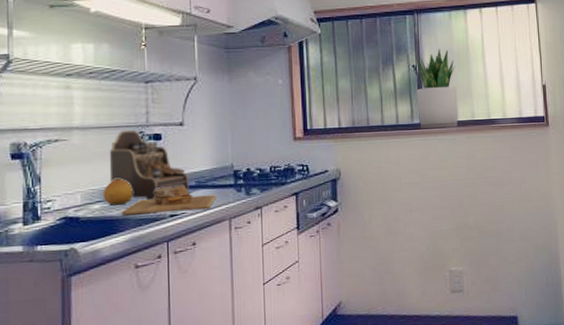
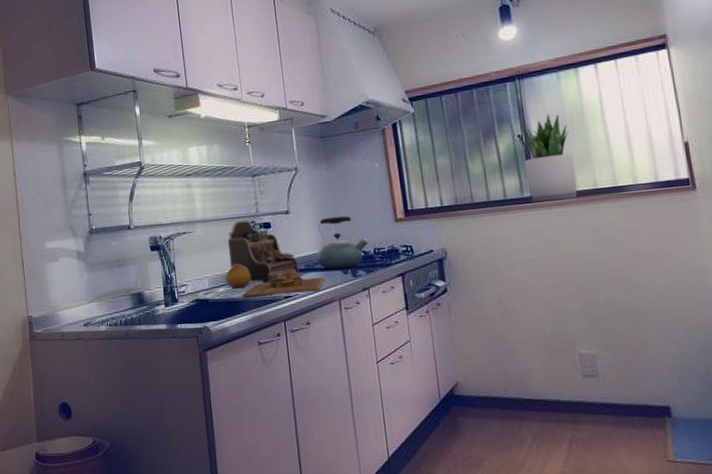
kettle: none [210,131,267,187] -> present [317,215,370,270]

